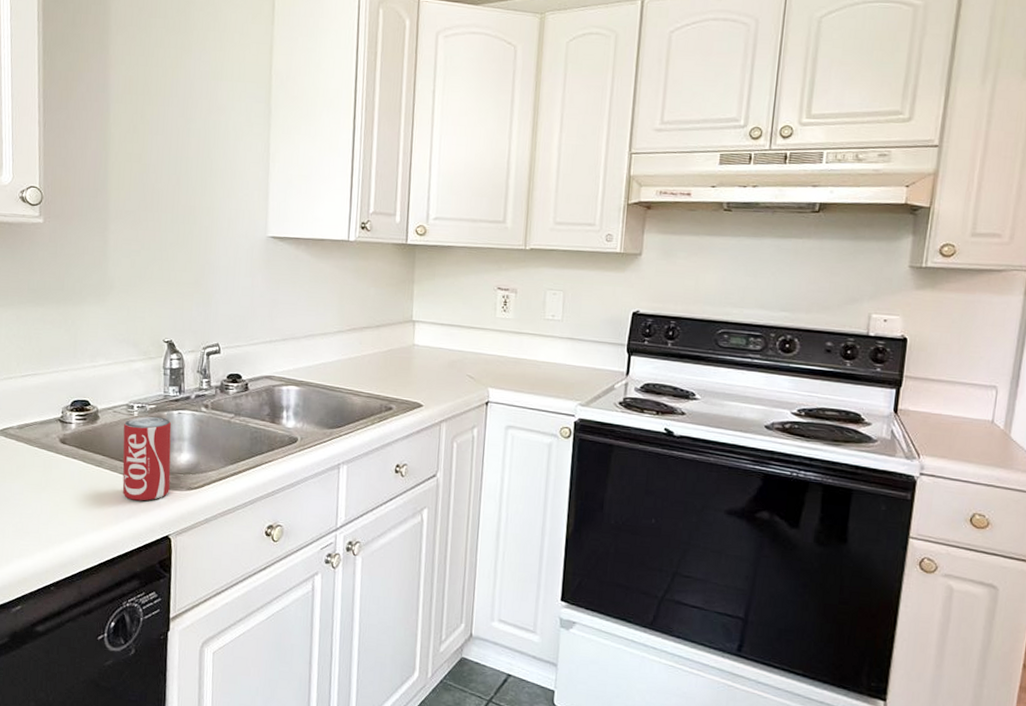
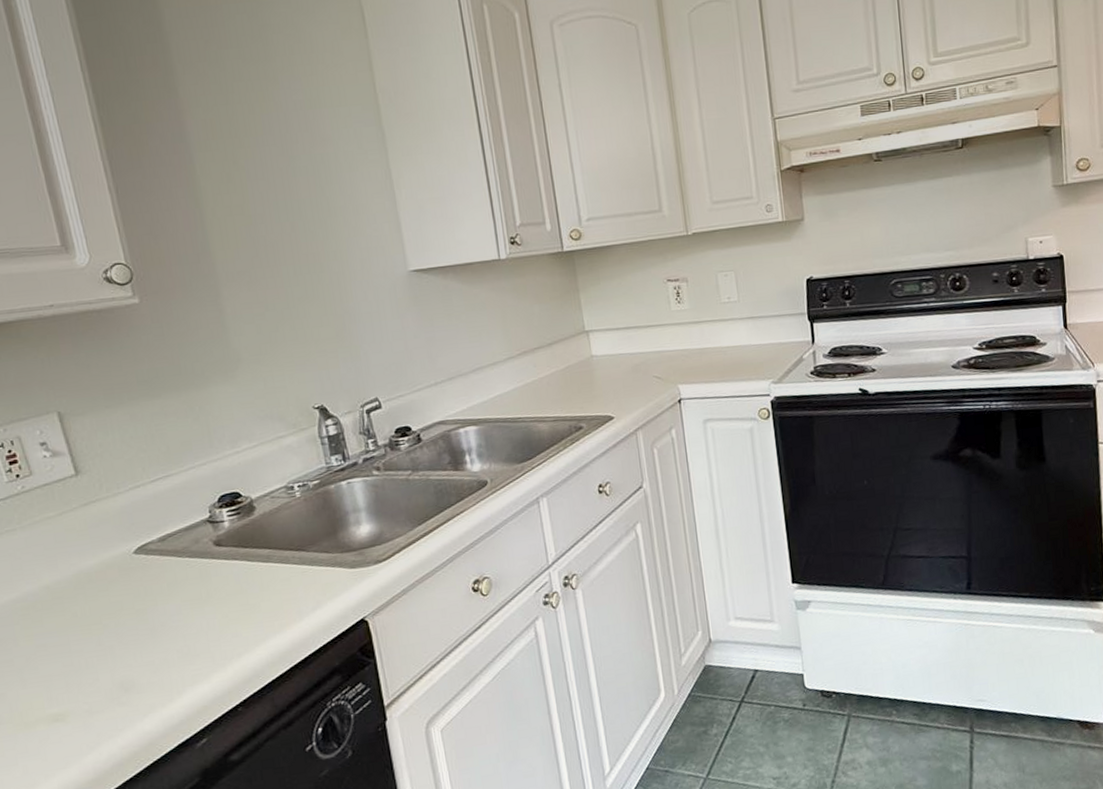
beverage can: present [122,416,172,501] -> none [286,491,355,590]

